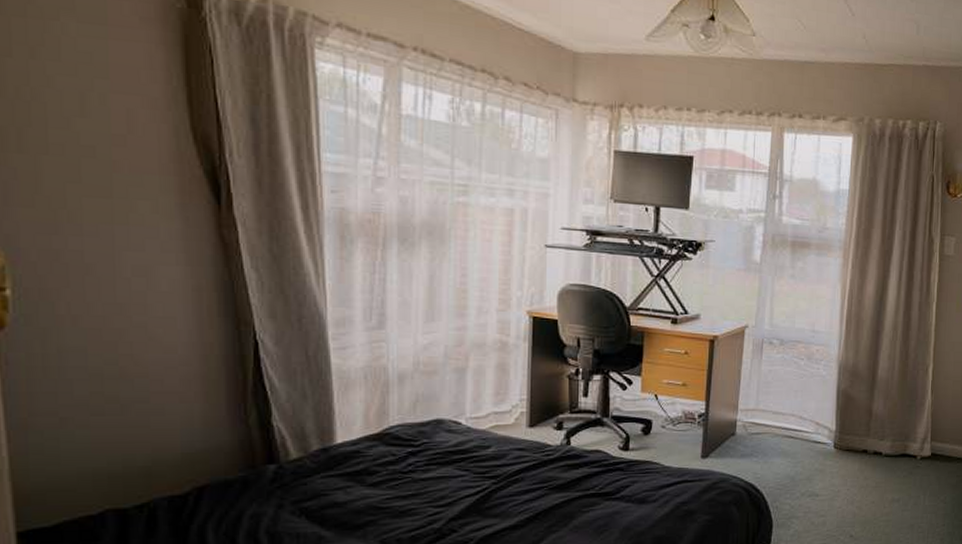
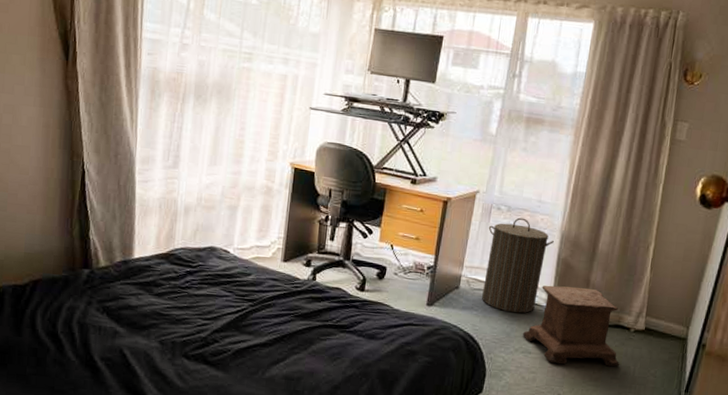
laundry hamper: none [761,351,833,455] -> present [482,217,555,314]
stool: none [808,418,909,503] -> present [523,285,620,367]

